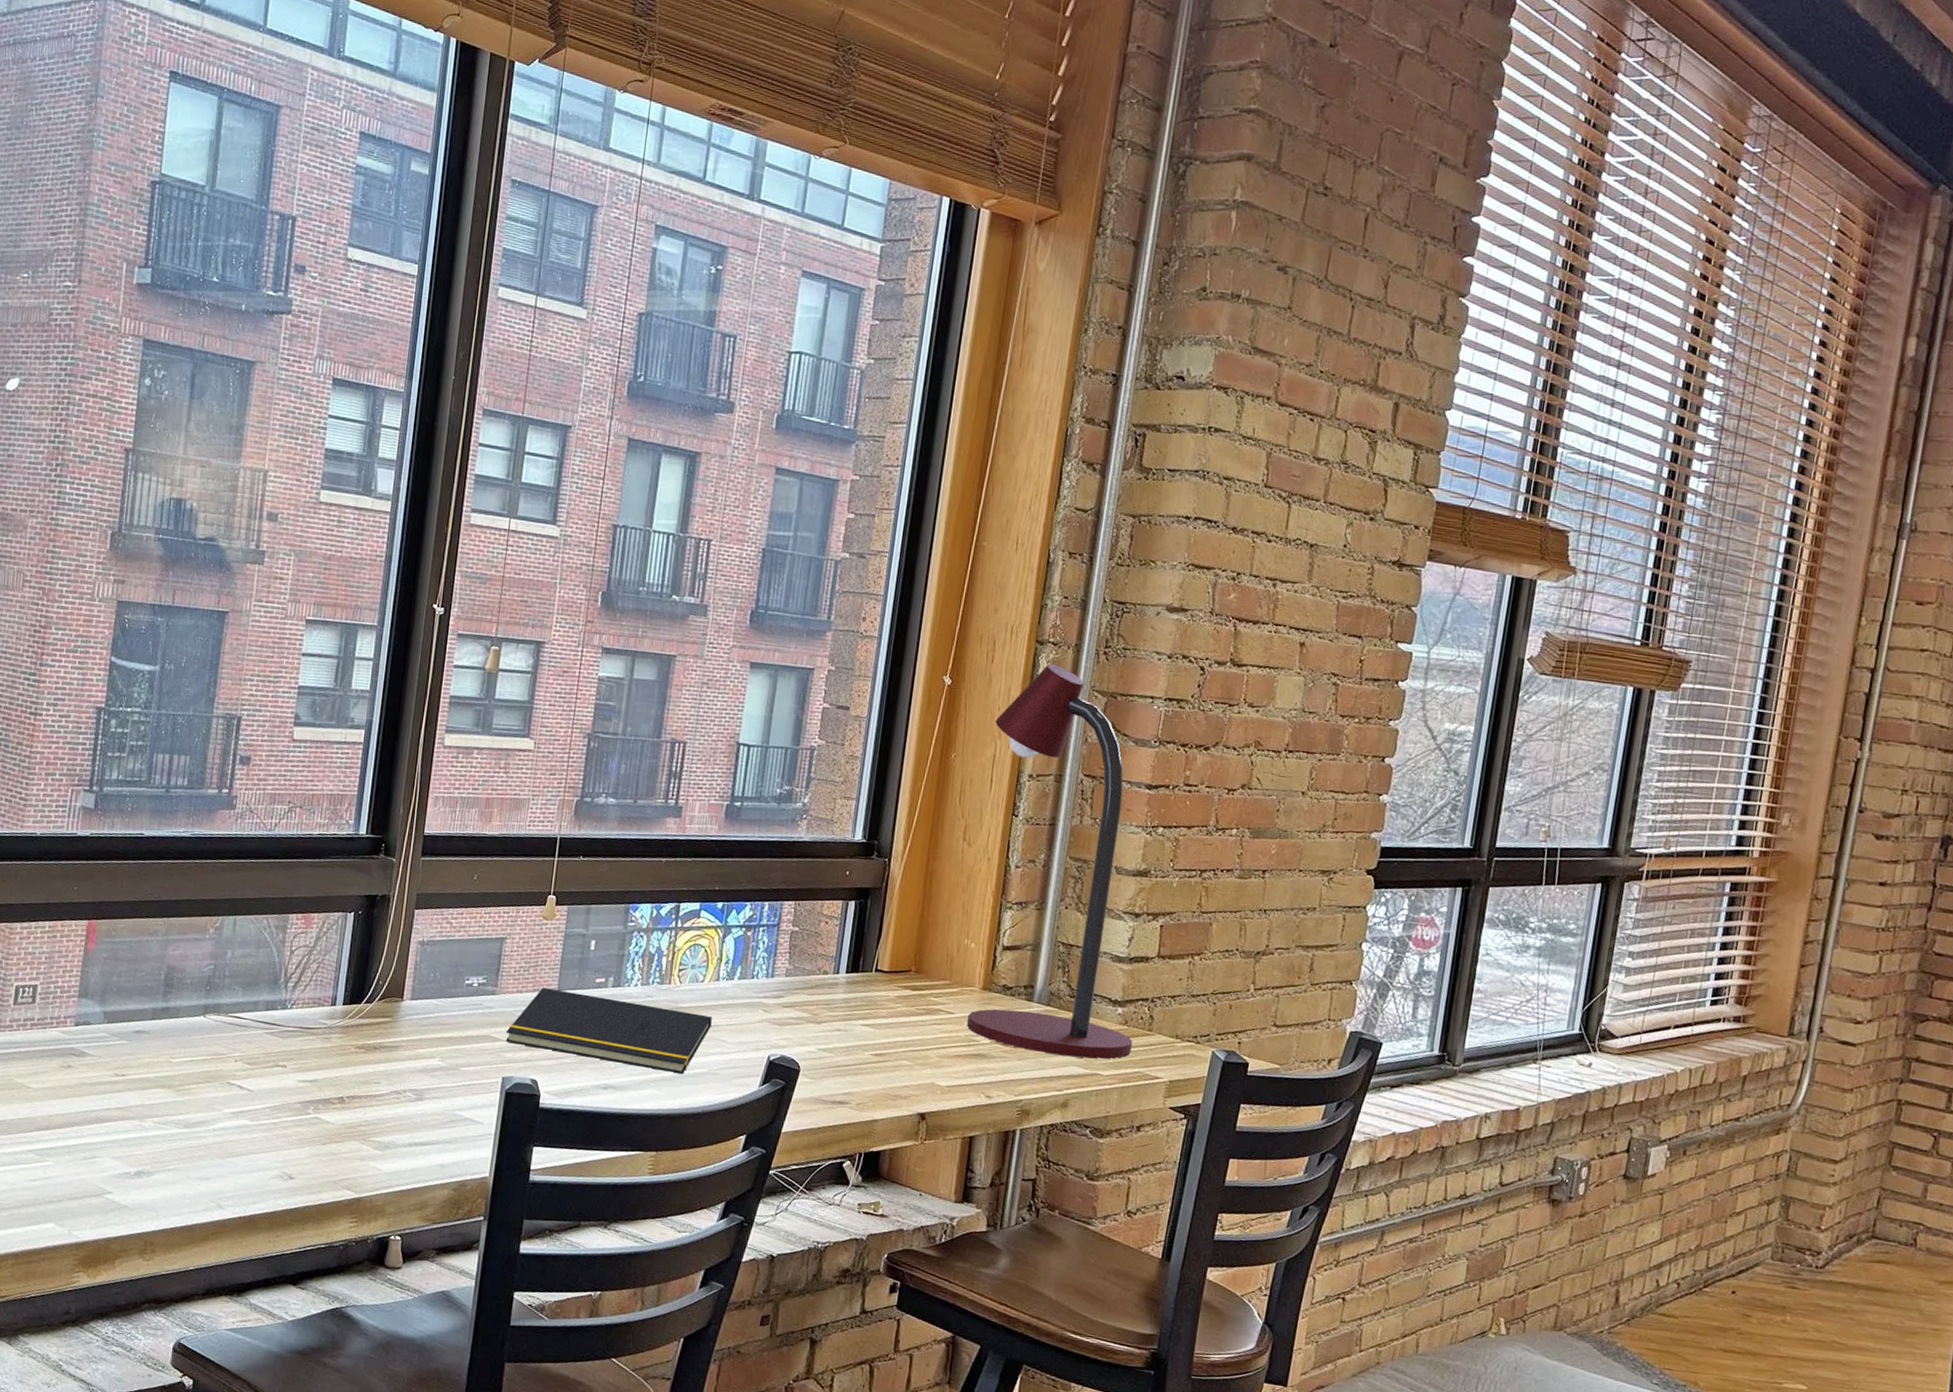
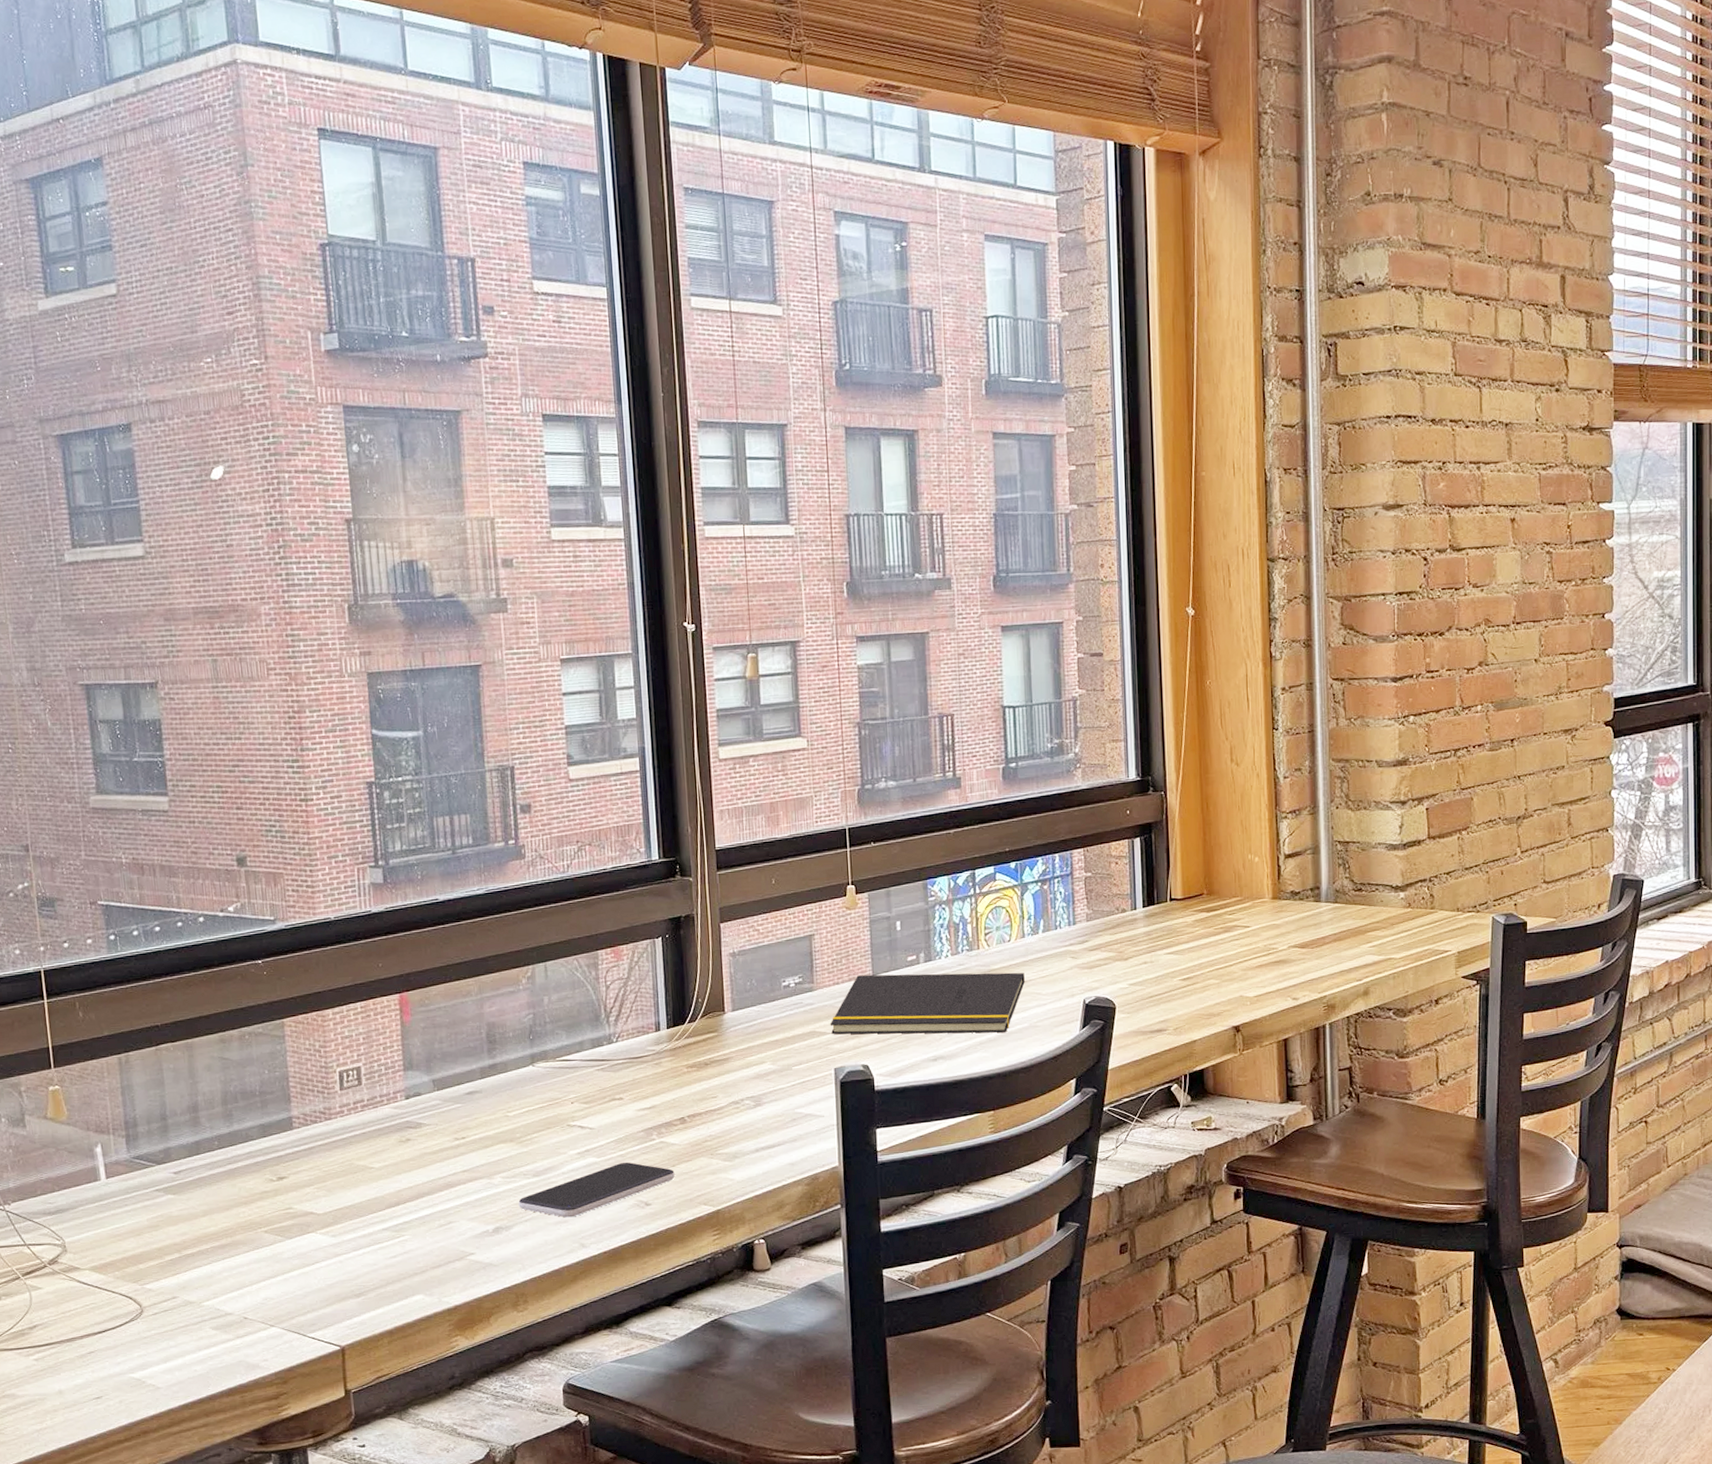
smartphone: none [164,1130,324,1176] -> present [518,1162,675,1218]
desk lamp: present [966,663,1133,1059] -> none [1241,578,1419,948]

